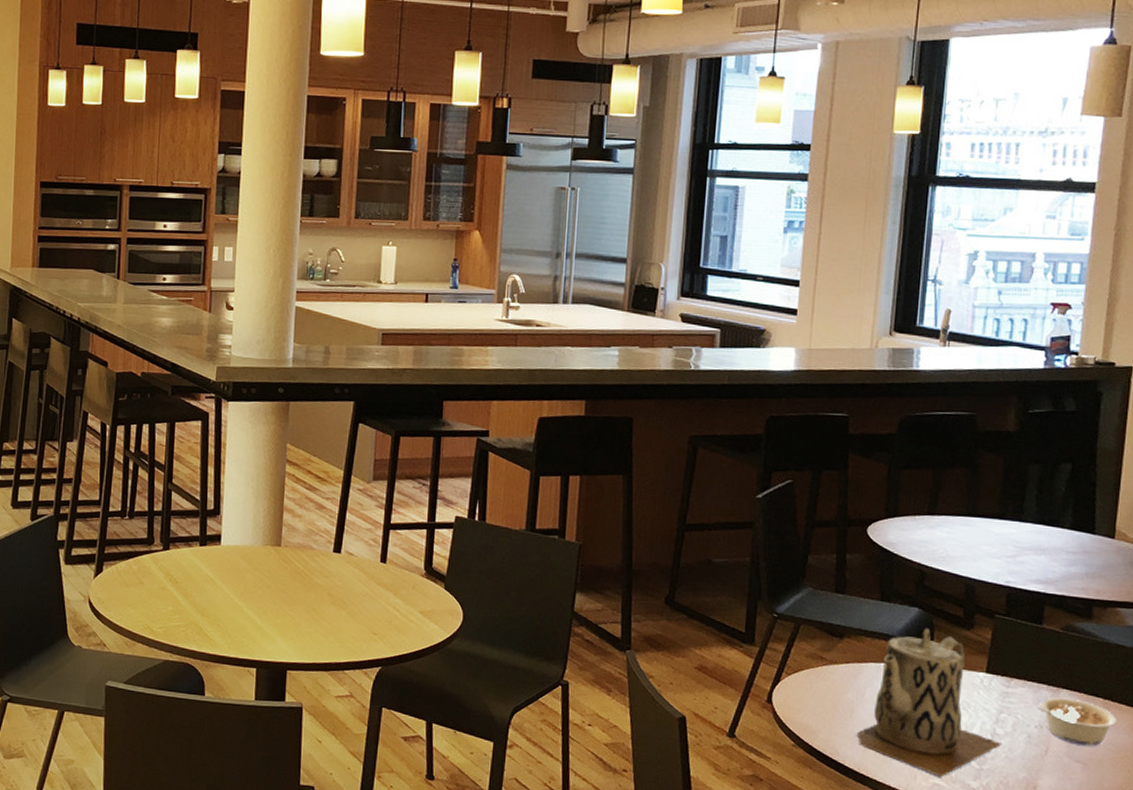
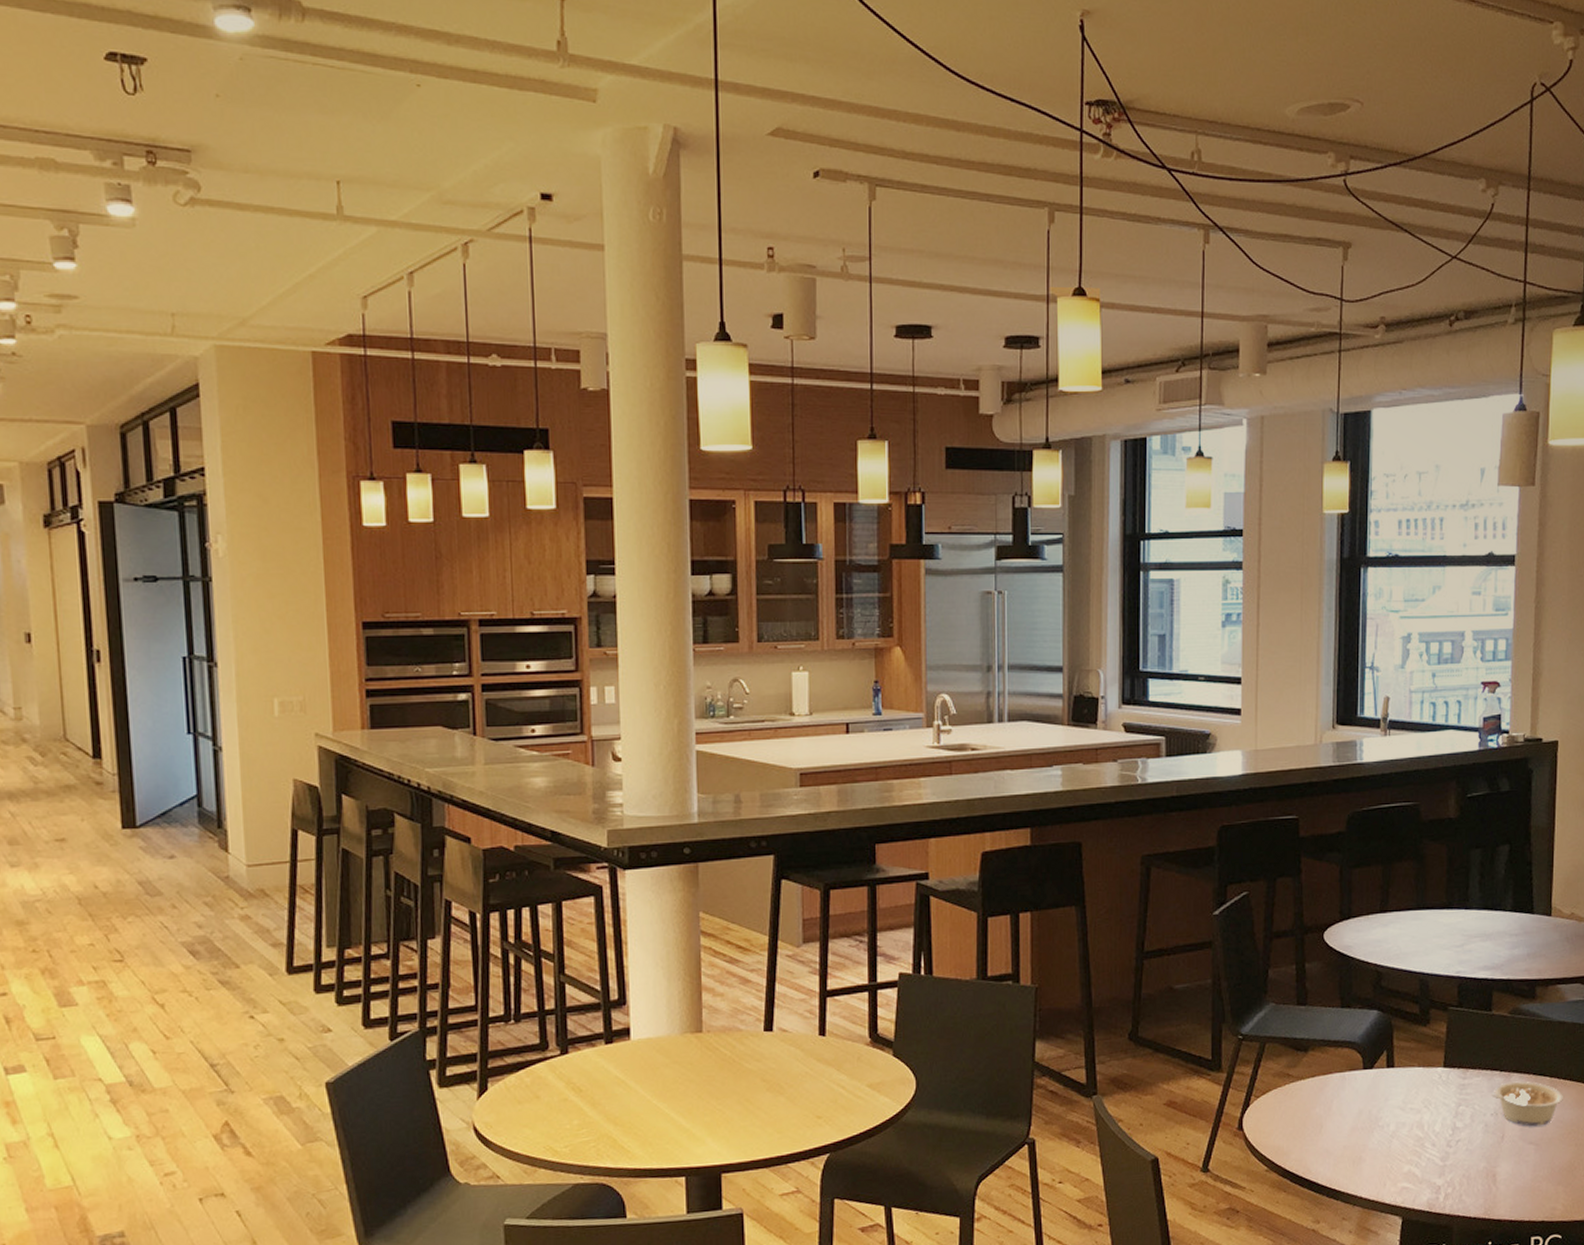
teapot: present [856,628,1003,777] -> none [1326,1030,1463,1180]

